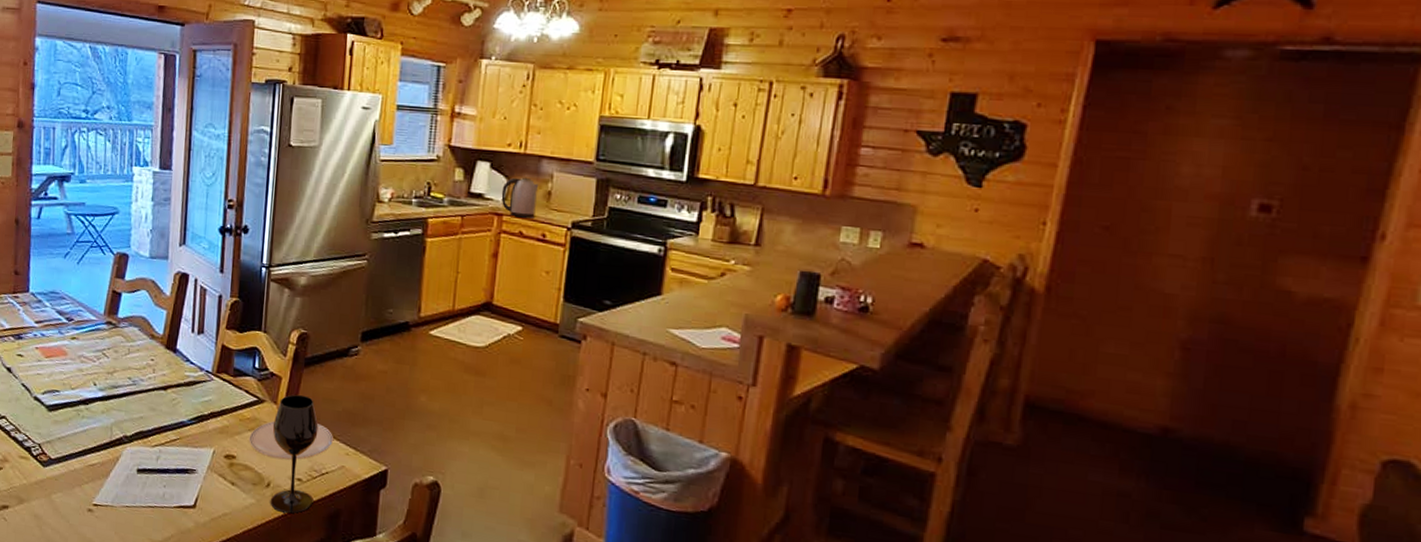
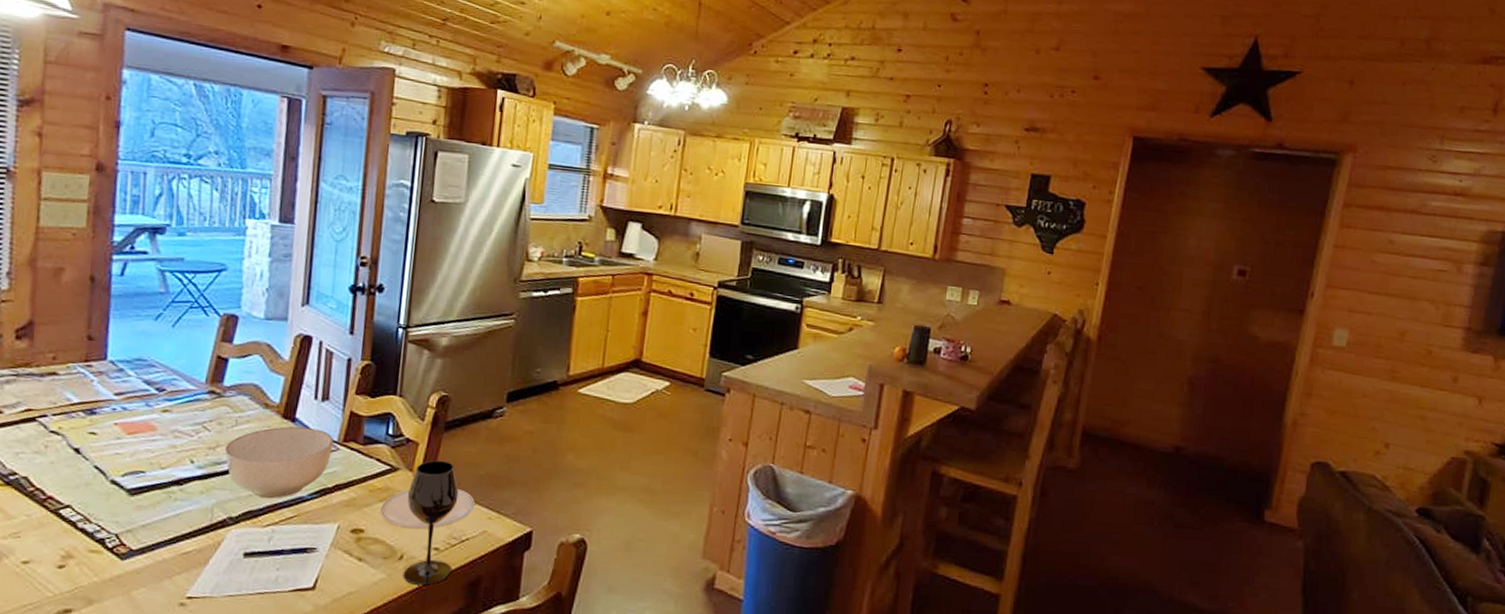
bowl: none [120,356,209,422] -> present [225,426,334,498]
kettle: present [501,177,539,219] -> none [651,238,688,278]

